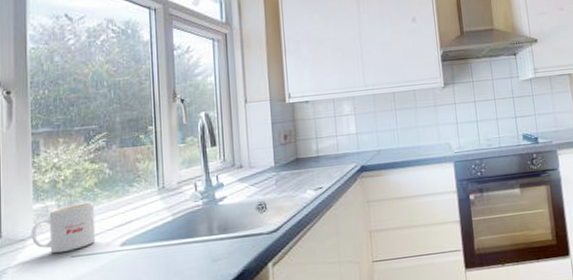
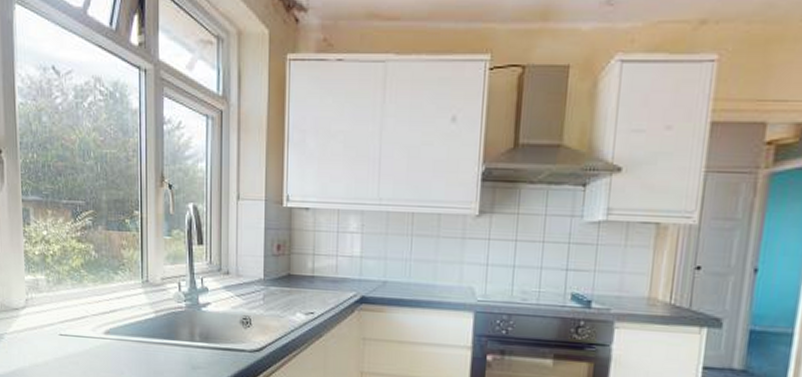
mug: present [30,202,96,254] -> none [23,282,82,330]

